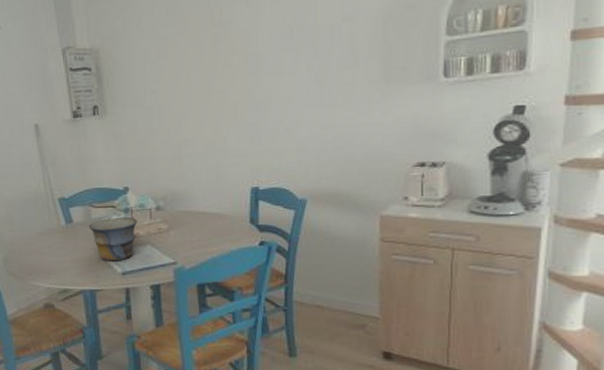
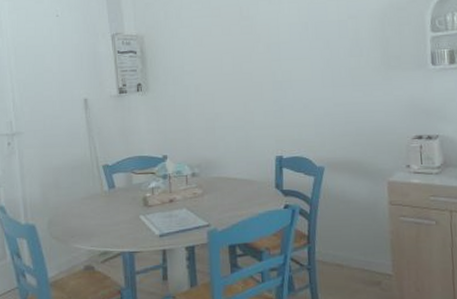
bowl: present [88,217,138,262] -> none [129,182,175,224]

